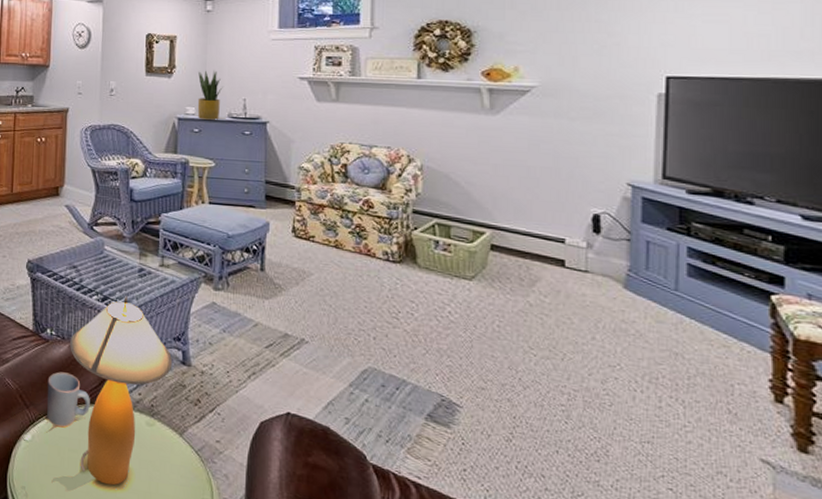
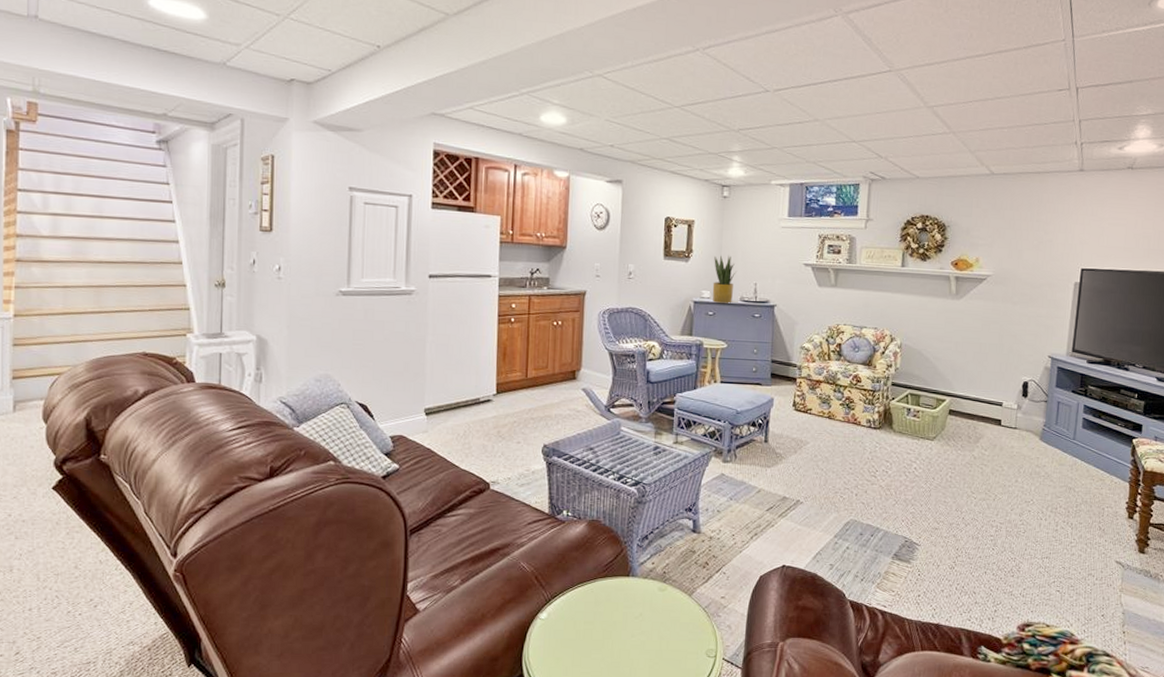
mug: present [46,371,90,428] -> none [562,550,606,603]
table lamp: present [70,295,173,486] -> none [586,472,684,649]

